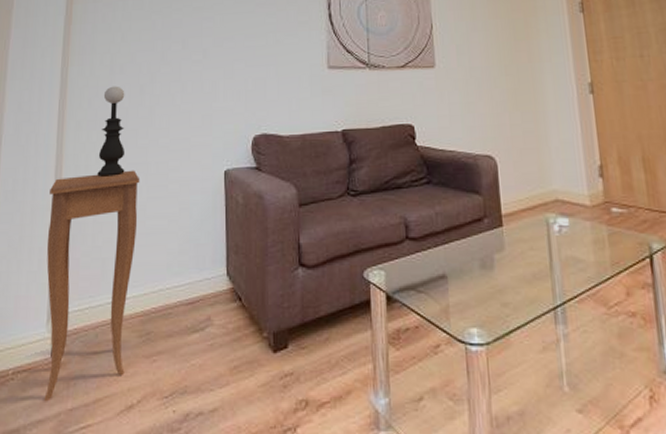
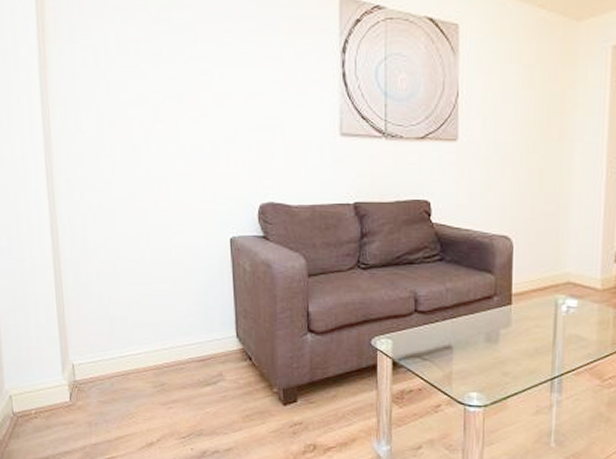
side table: present [44,170,140,402] -> none [47,232,143,437]
table lamp: present [97,86,125,177] -> none [93,142,125,238]

